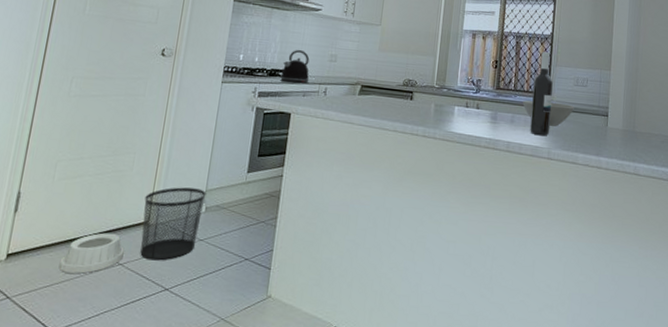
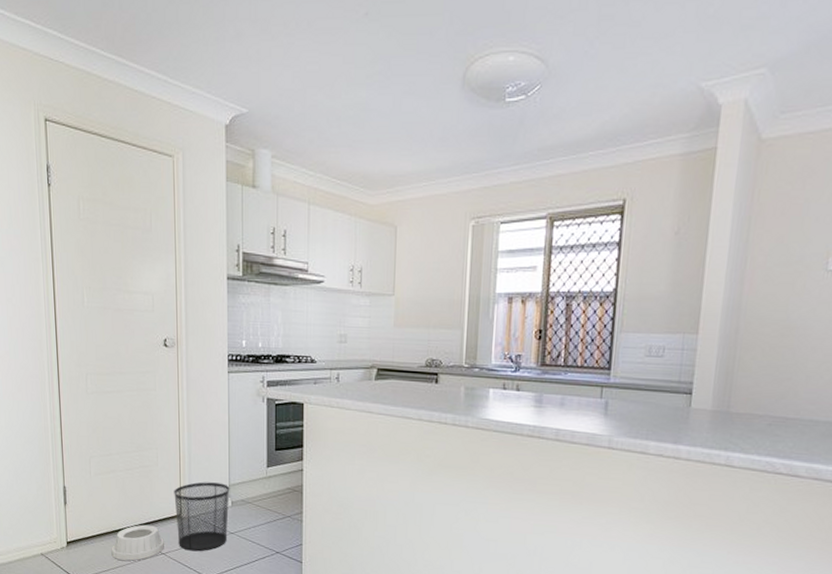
kettle: present [280,49,310,84] -> none [288,330,319,370]
bowl: present [523,100,574,127] -> none [575,378,645,410]
wine bottle: present [530,52,553,135] -> none [585,315,616,420]

